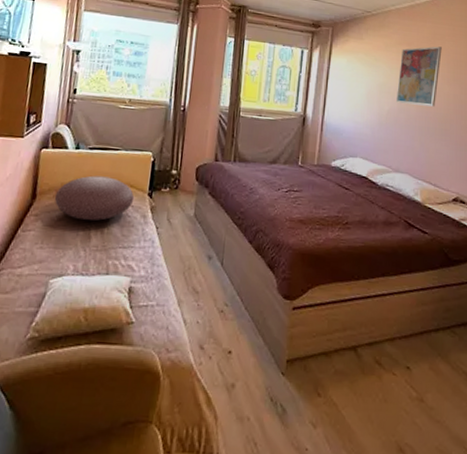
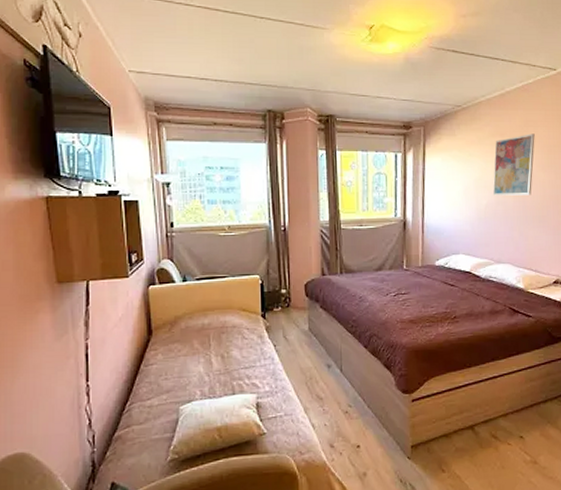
cushion: present [54,175,135,221] -> none [170,304,249,349]

